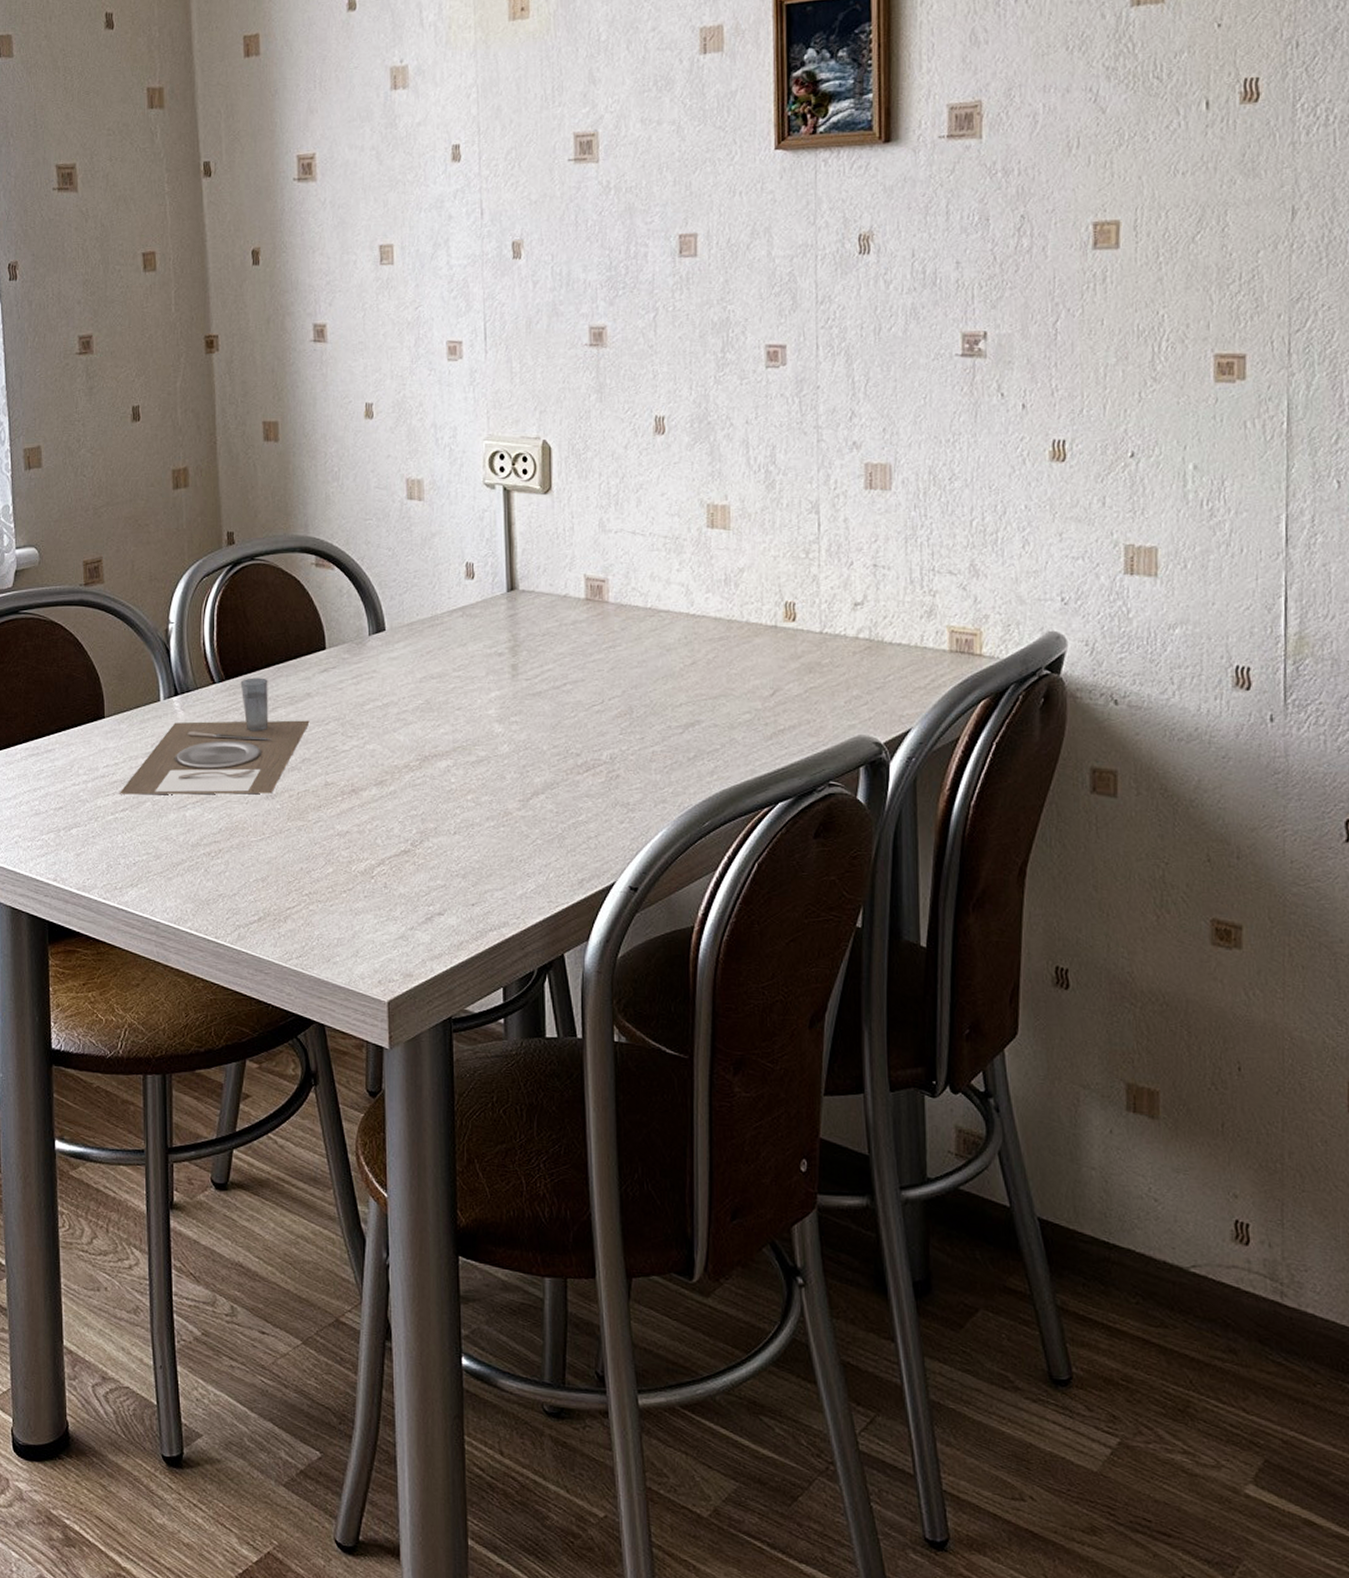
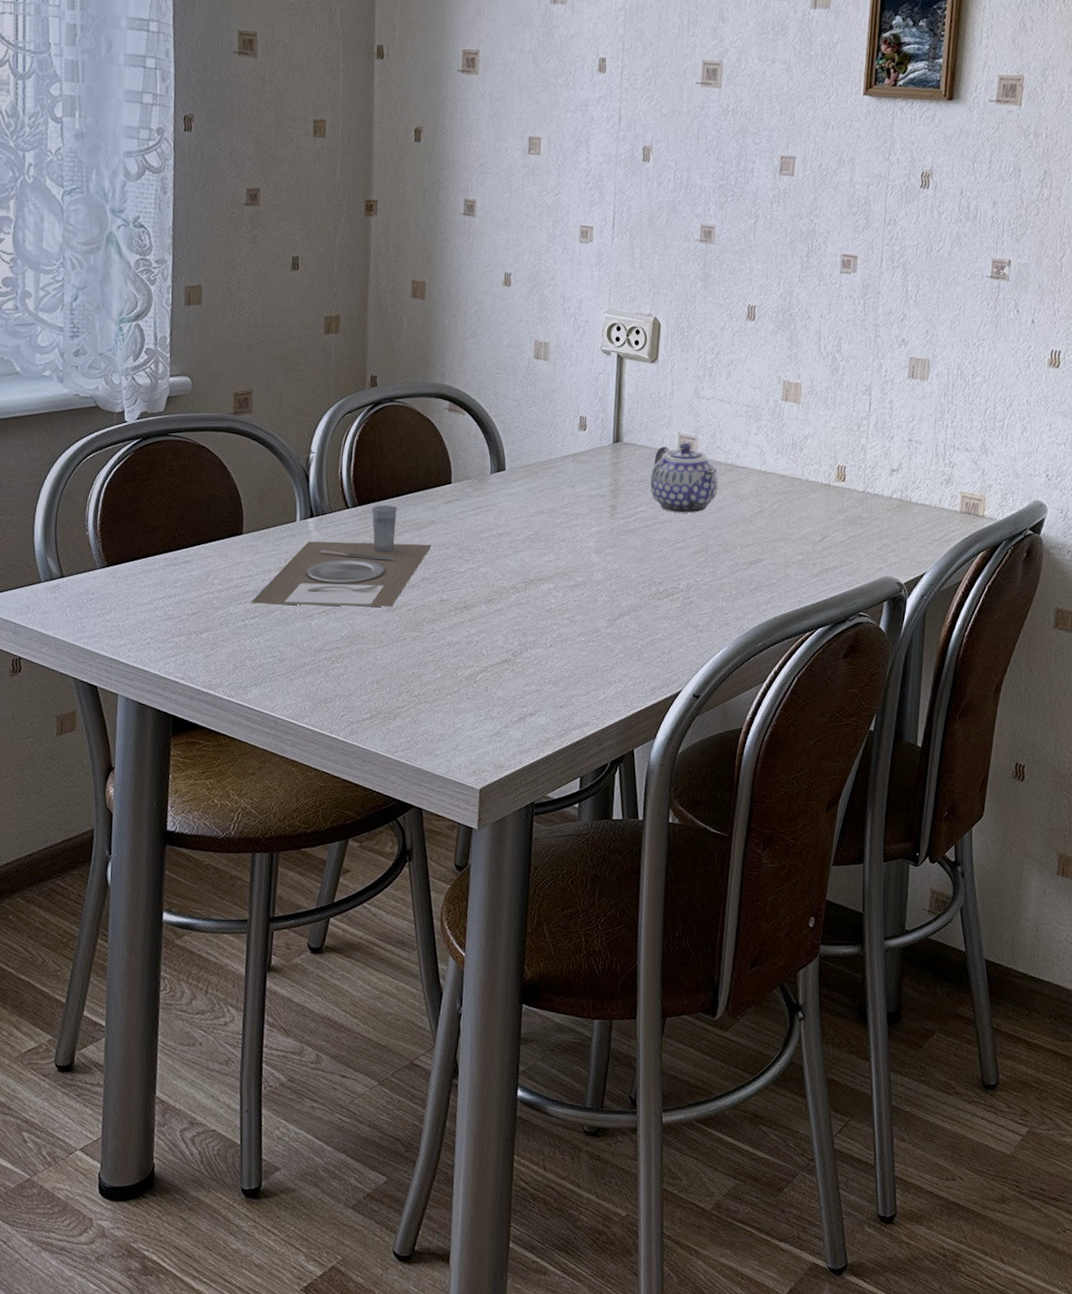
teapot: none [555,585,638,670] -> present [650,442,719,513]

